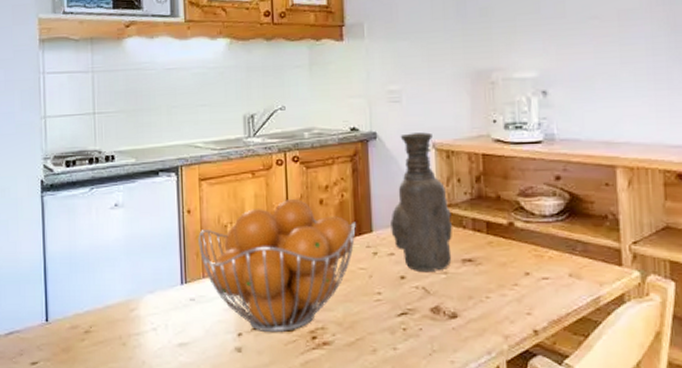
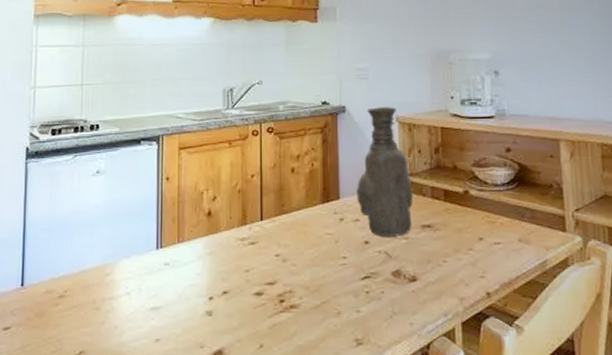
fruit basket: present [198,199,356,333] -> none [175,168,324,297]

